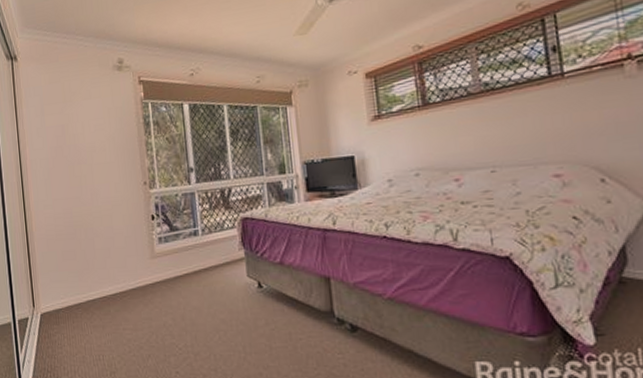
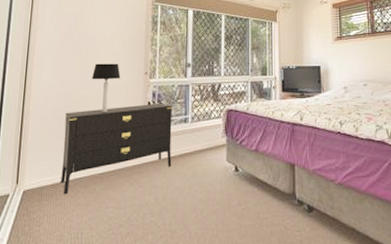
dresser: none [68,215,186,317] -> present [61,103,172,195]
table lamp: none [88,175,119,231] -> present [92,63,121,113]

